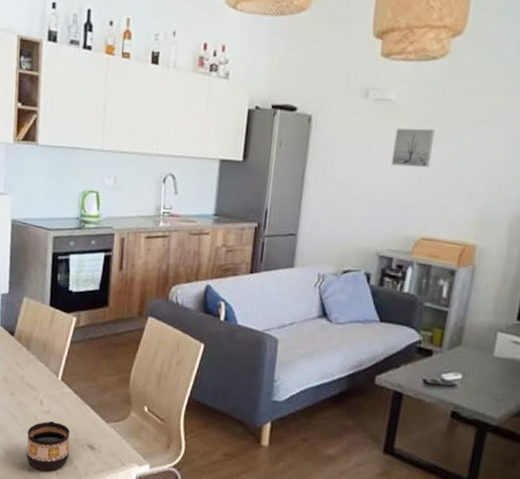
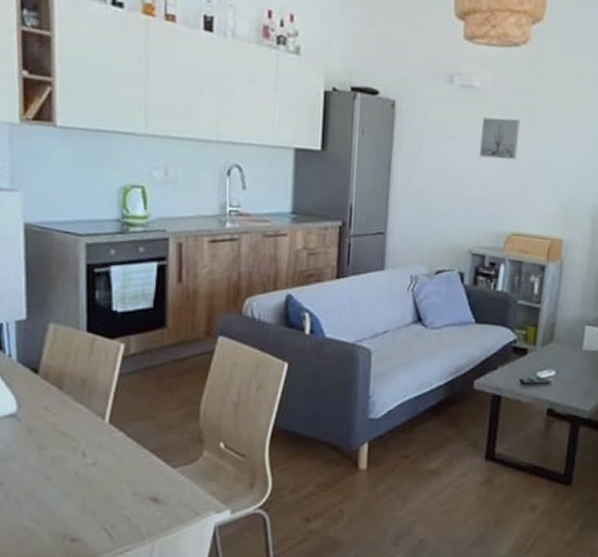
cup: present [25,421,70,471] -> none [65,476,126,538]

